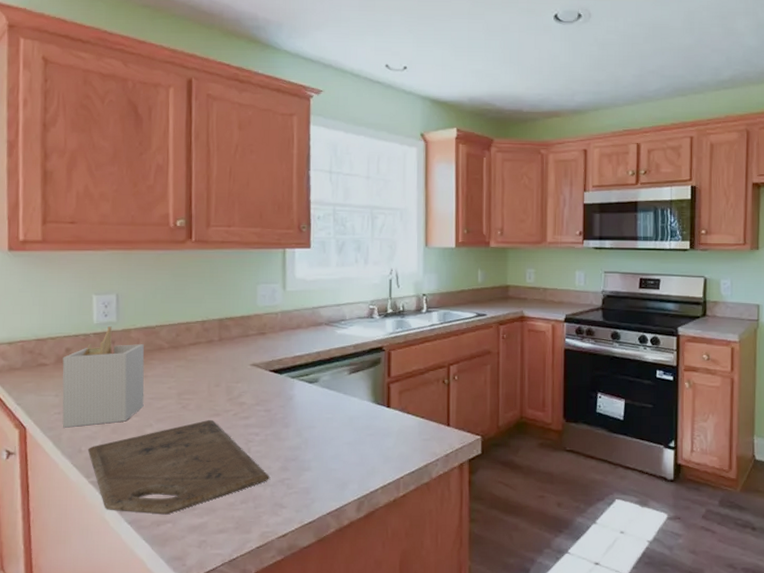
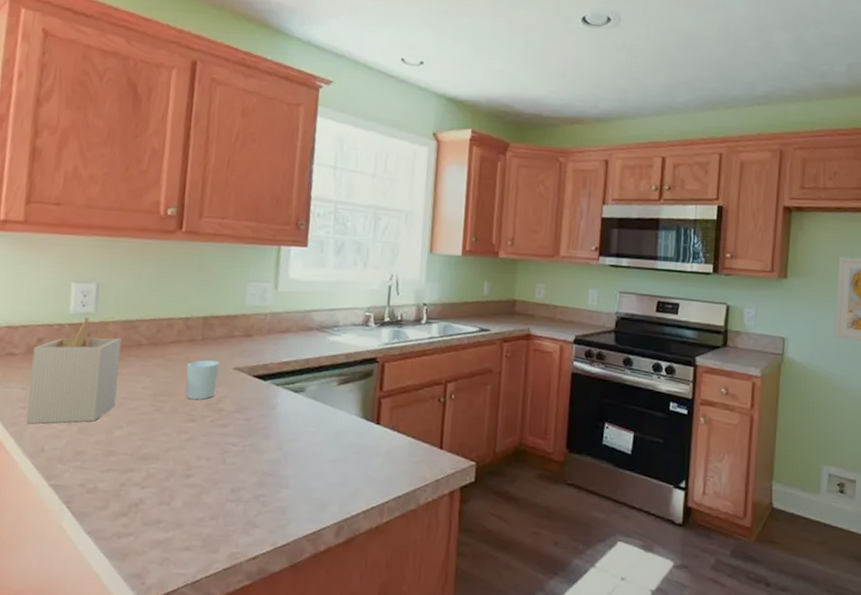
cutting board: present [87,420,271,515] -> none [50,425,245,527]
cup: none [207,359,237,396] -> present [186,360,219,400]

